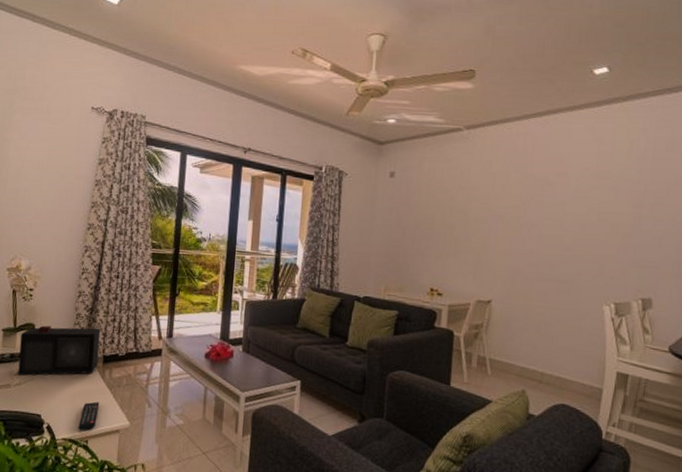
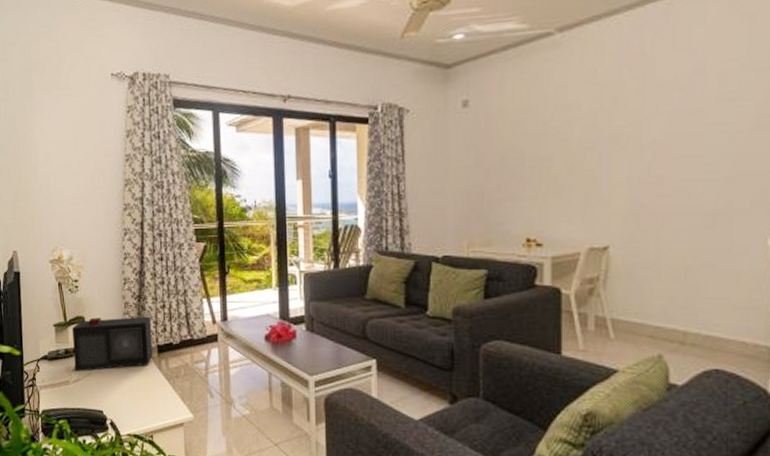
remote control: present [78,401,100,431] -> none [141,394,160,425]

